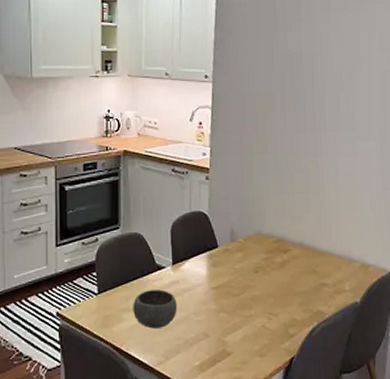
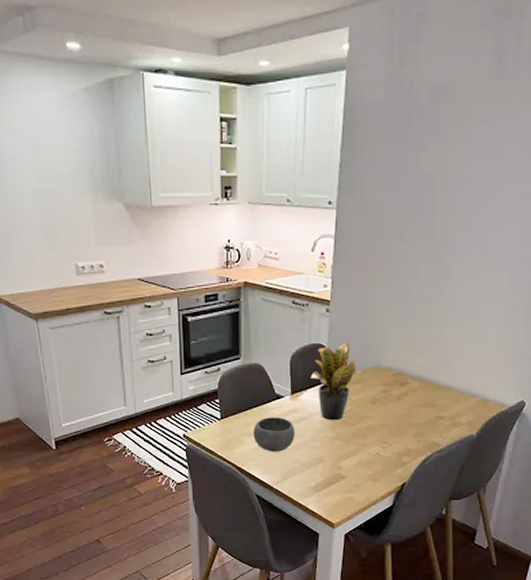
potted plant: none [191,207,237,292] -> present [310,340,355,421]

